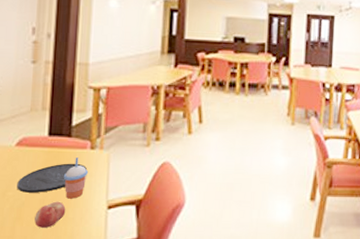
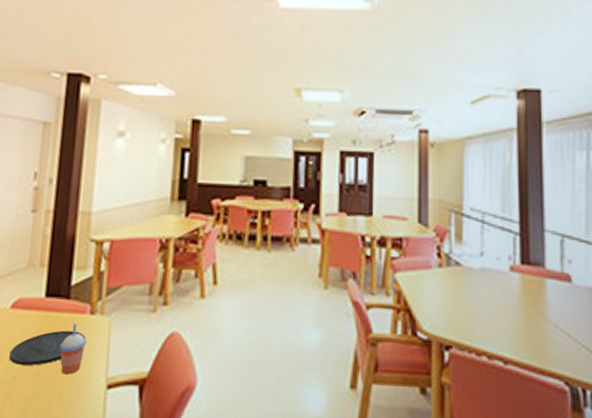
fruit: present [34,201,66,228] -> none [26,376,61,409]

